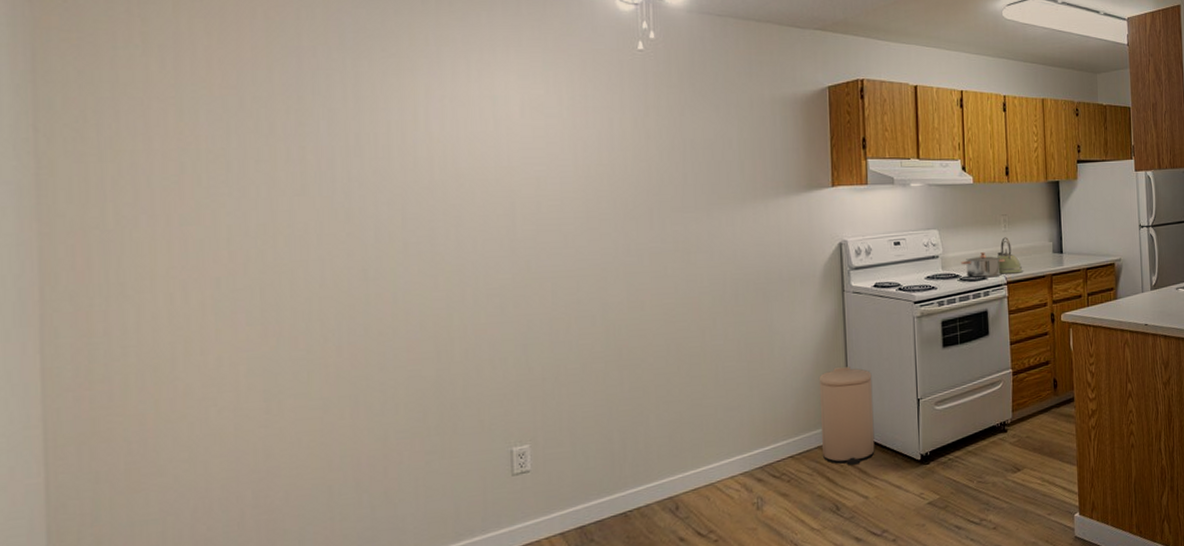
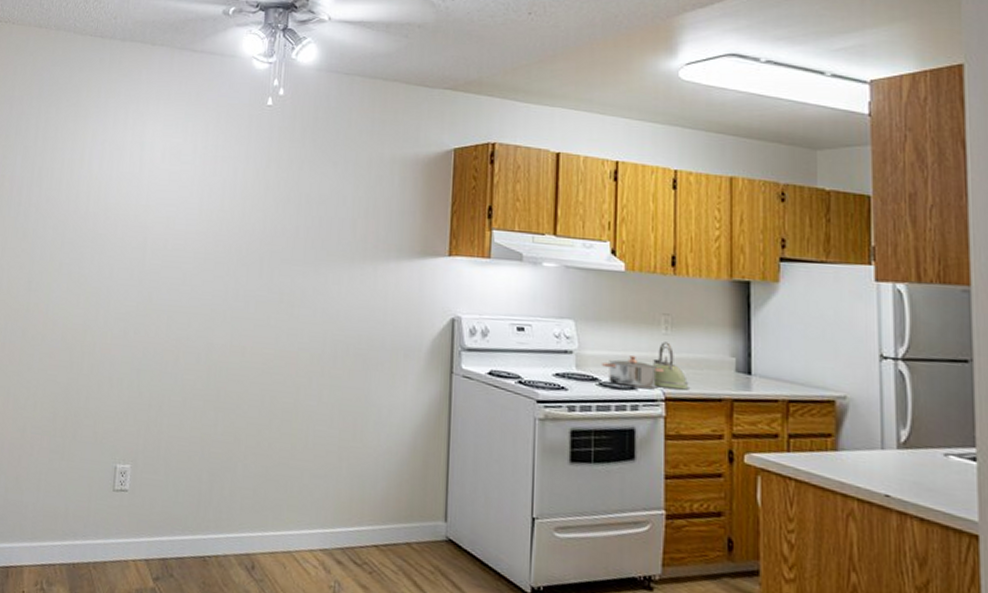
pedal bin: present [819,367,875,466] -> none [410,457,477,577]

